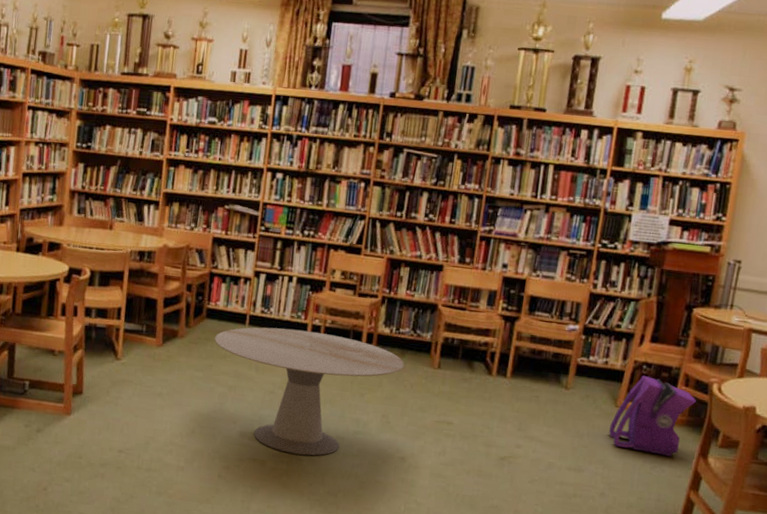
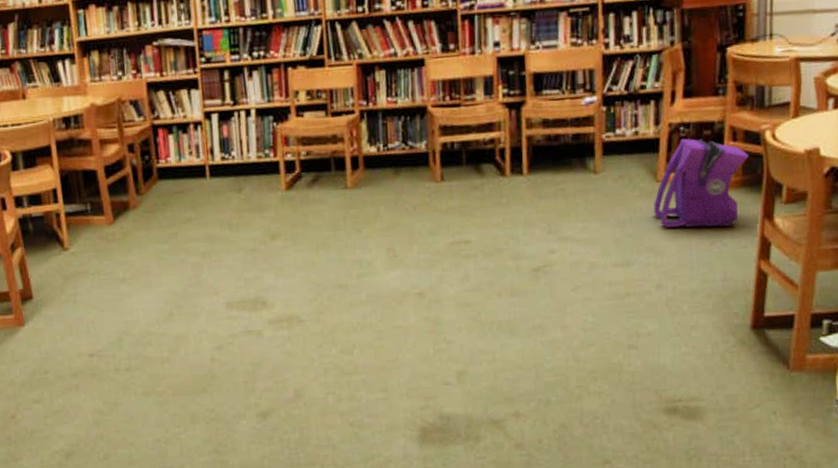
round table: present [214,327,405,456] -> none [173,167,402,316]

